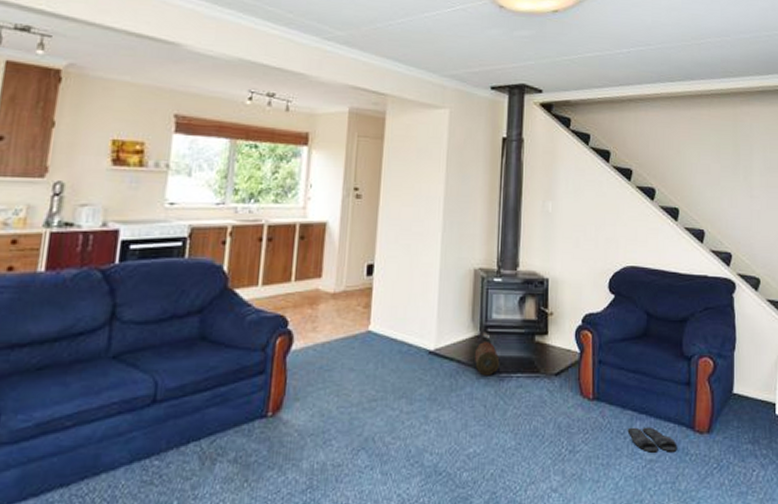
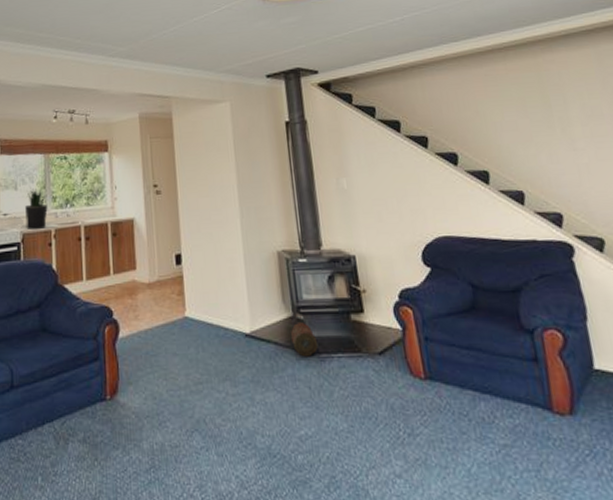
planter: none [196,176,228,225] -> present [25,188,48,231]
slippers: present [627,427,677,453] -> none [471,408,535,437]

